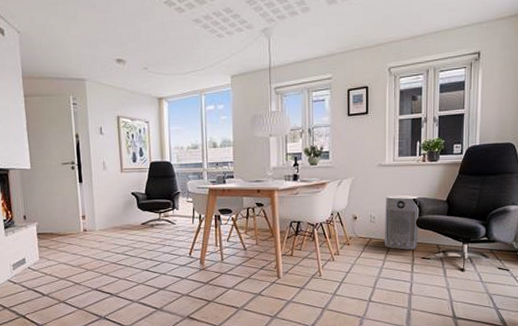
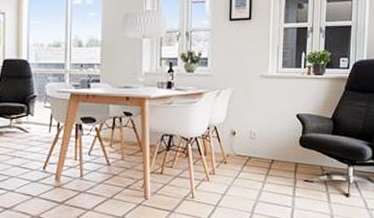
air purifier: present [385,194,419,250] -> none [265,109,302,171]

